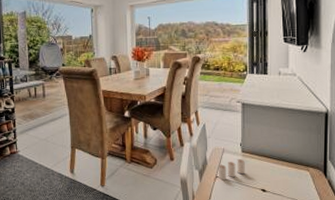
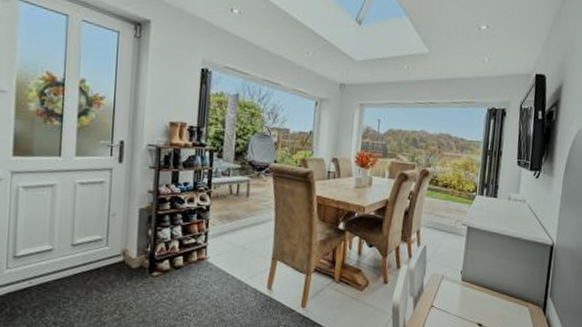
toilet paper roll: present [218,158,245,181] -> none [433,287,464,311]

